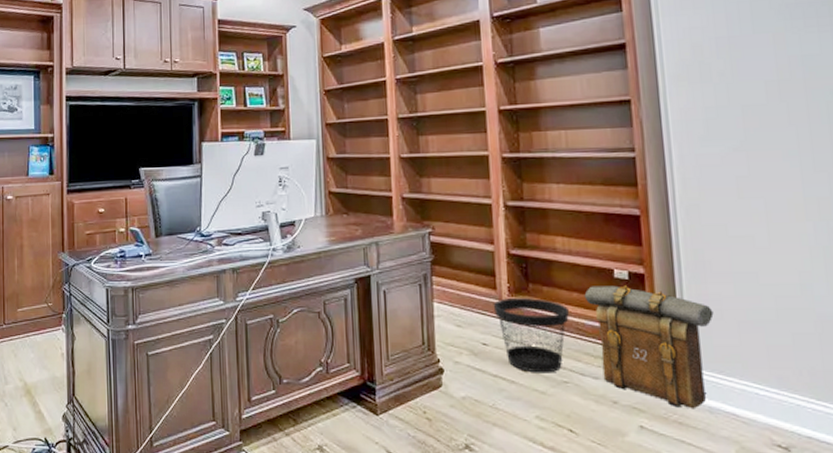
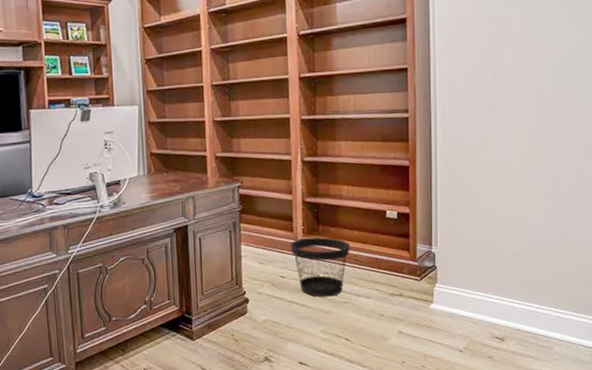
backpack: present [584,285,714,408] -> none [362,223,459,316]

